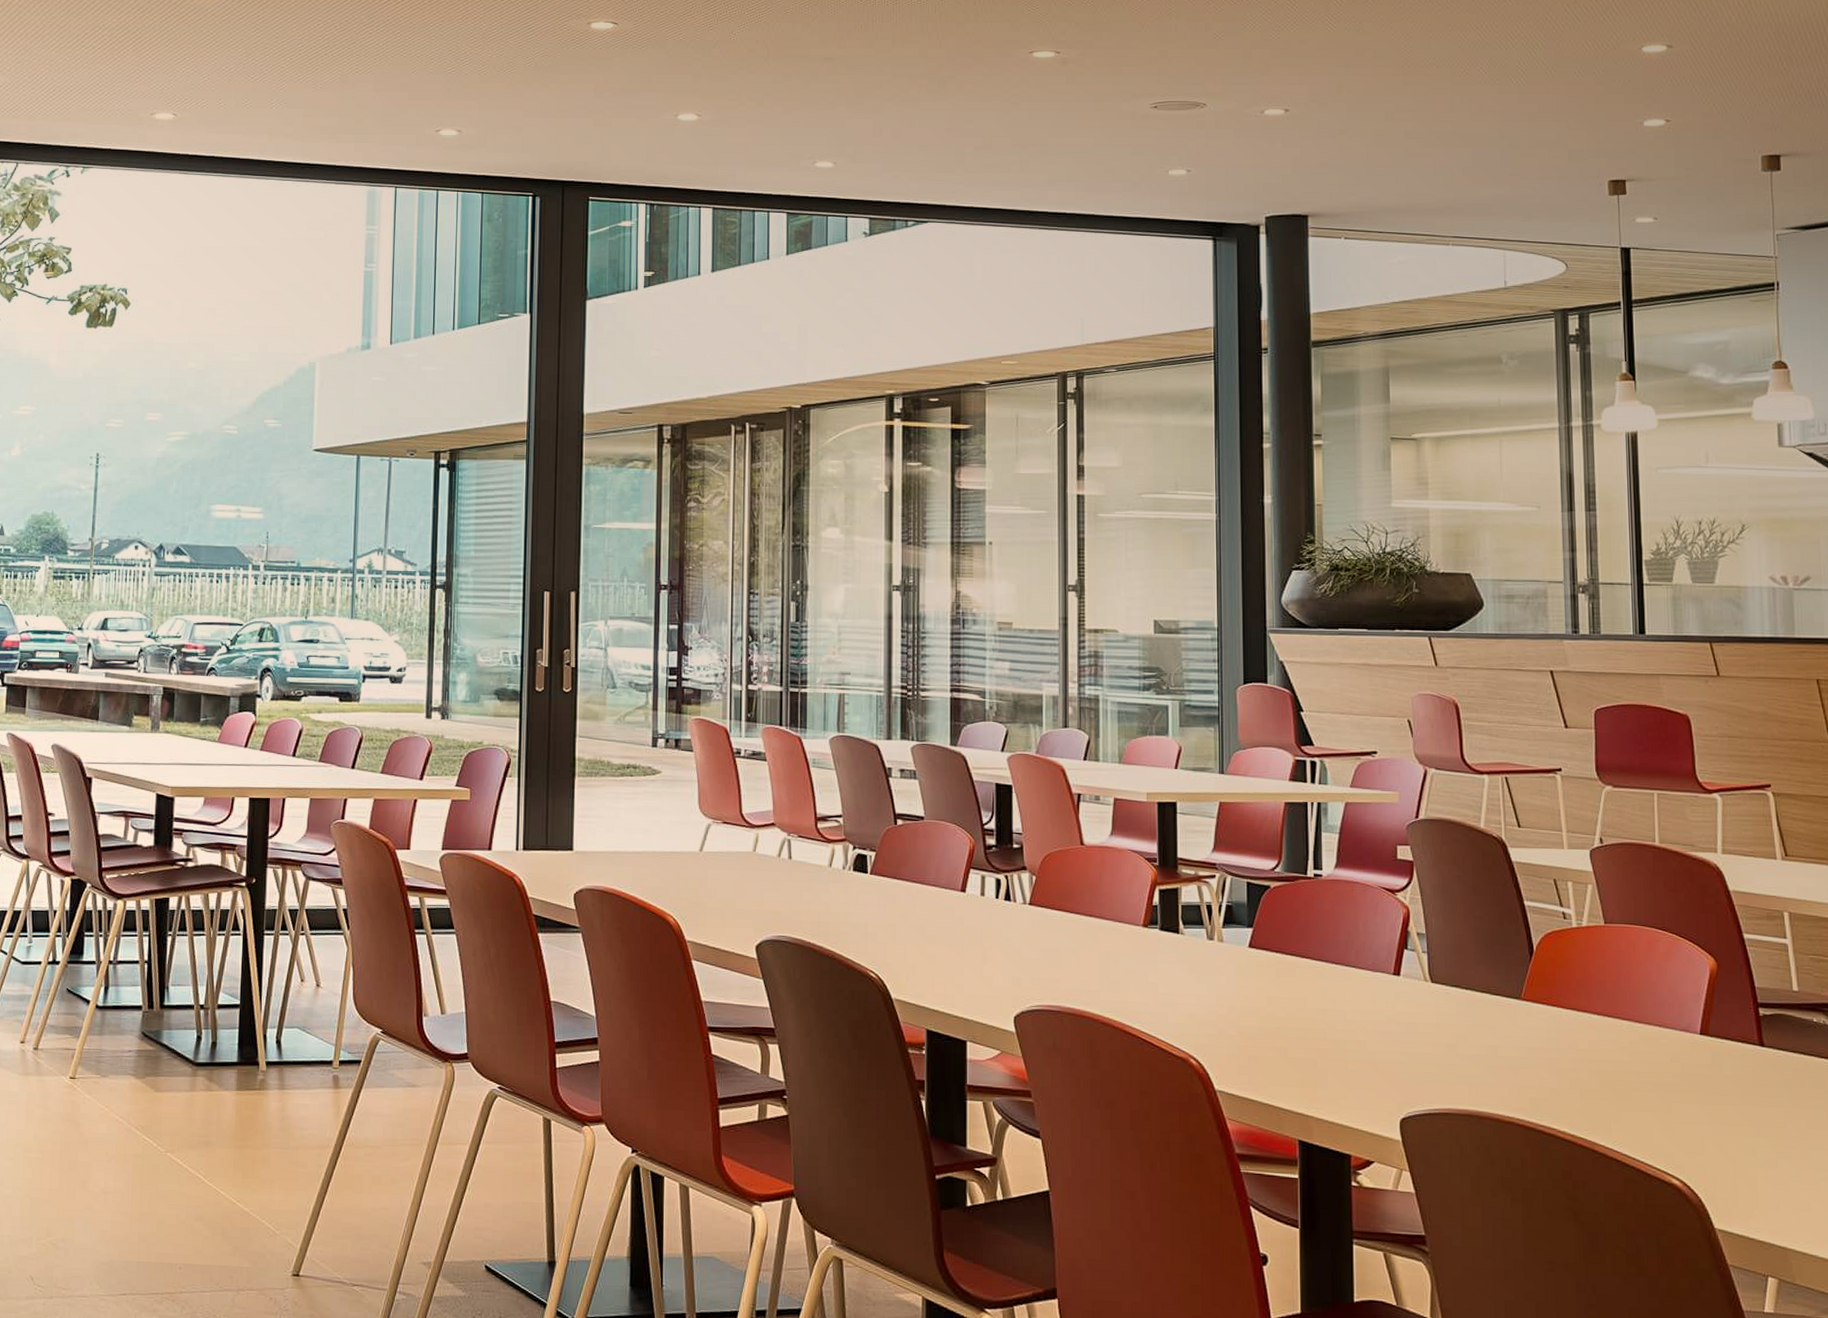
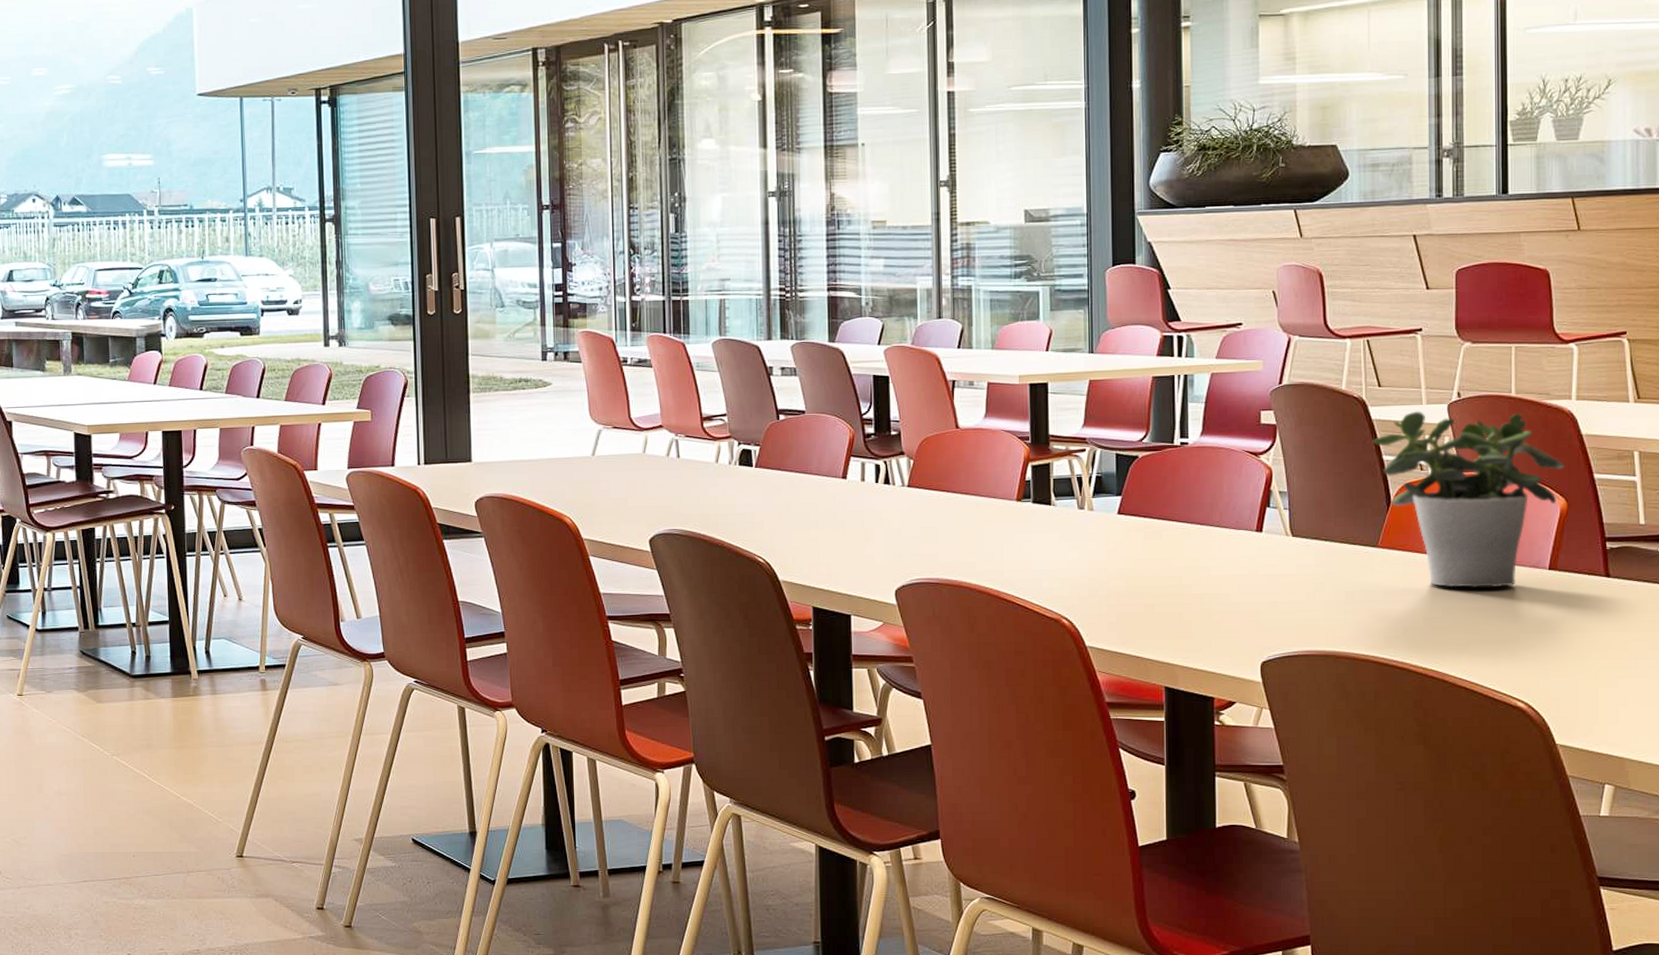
potted plant: none [1513,855,1713,1051] -> present [1372,411,1565,588]

